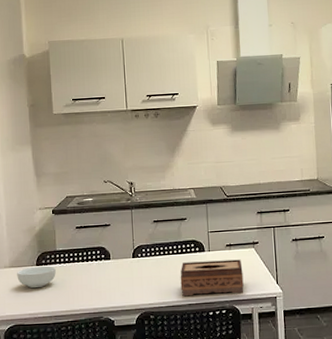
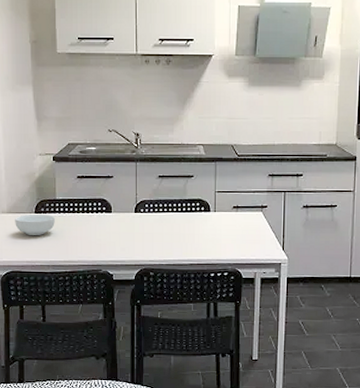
tissue box: present [180,259,244,297] -> none [183,221,249,257]

